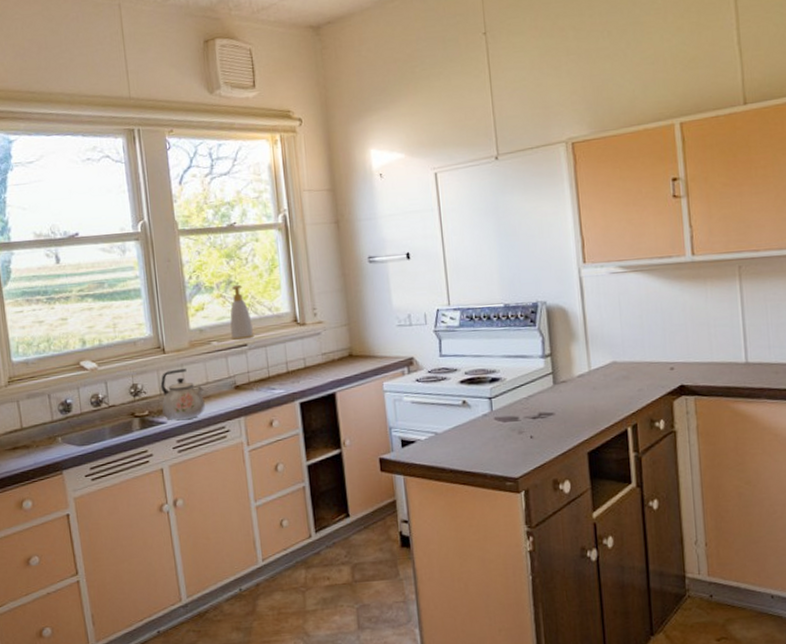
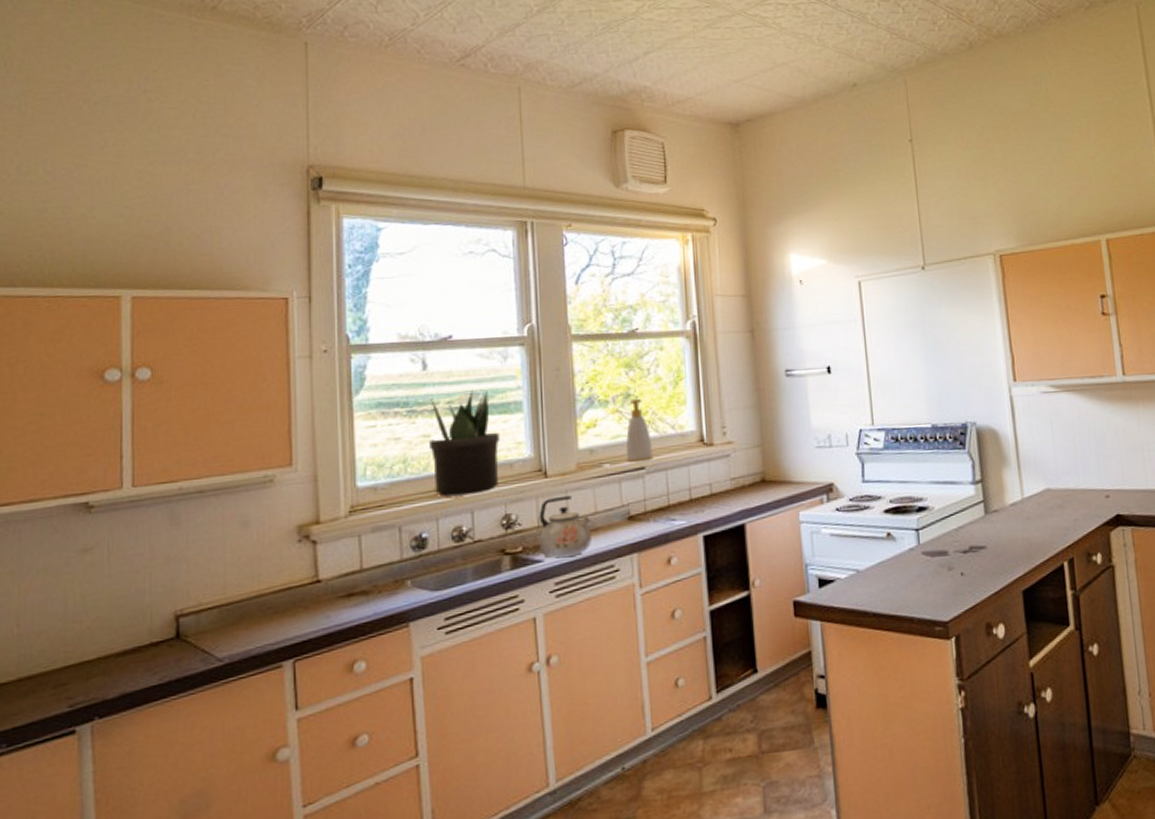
planter: none [65,280,125,370] -> present [429,390,500,497]

